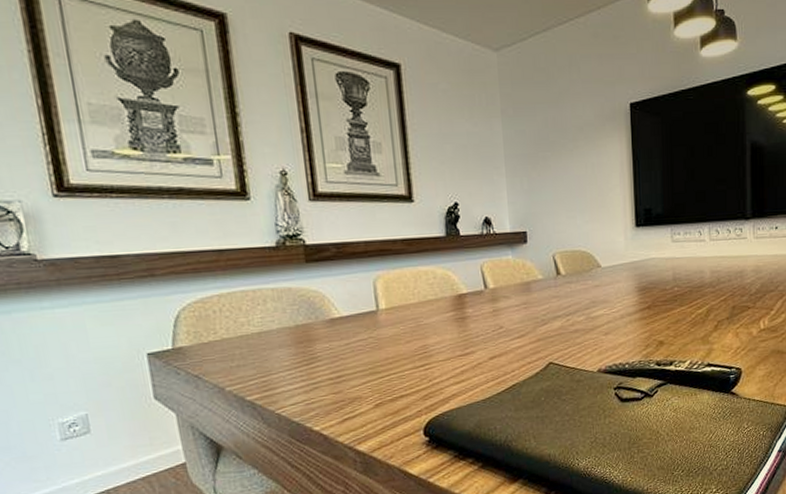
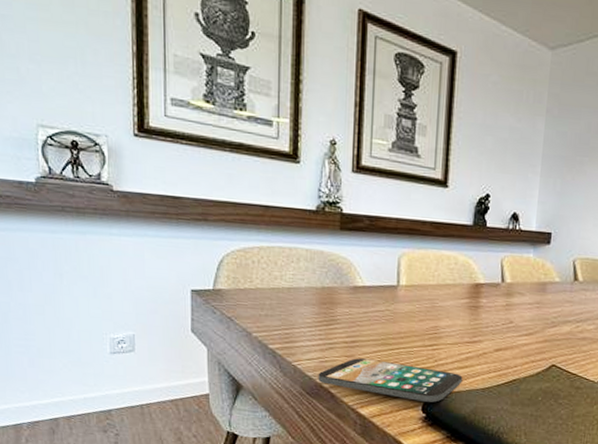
smartphone: none [306,389,461,427] -> present [318,358,463,403]

